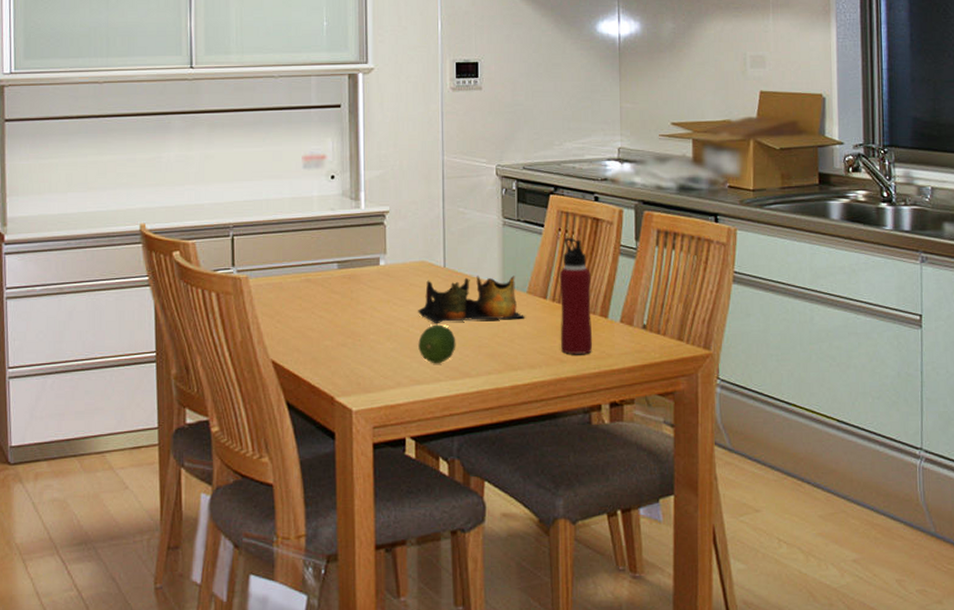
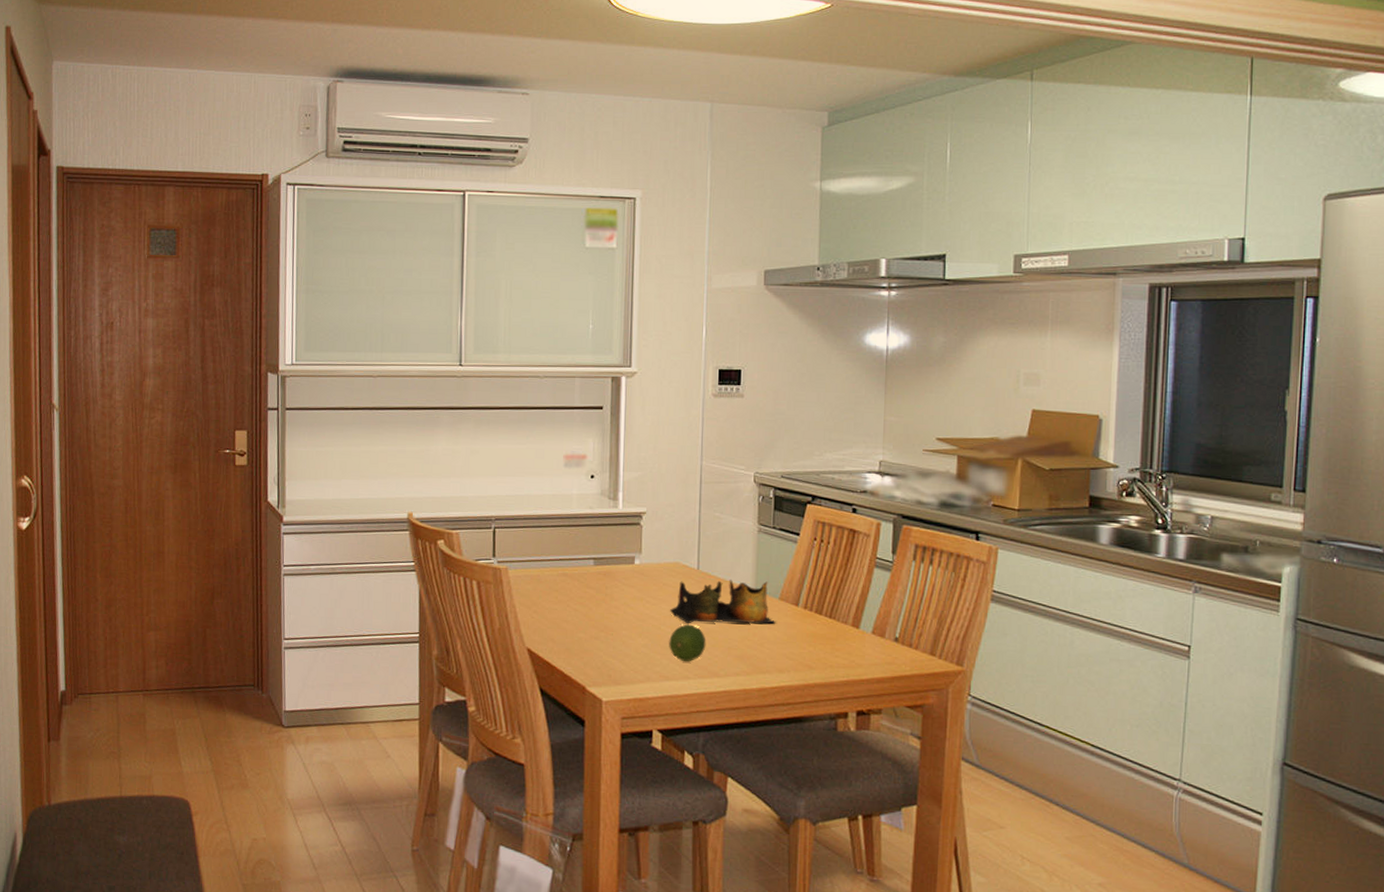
water bottle: present [559,237,593,355] -> none [810,547,844,663]

